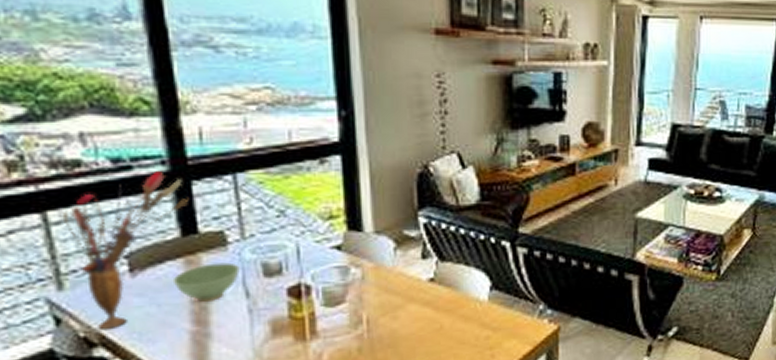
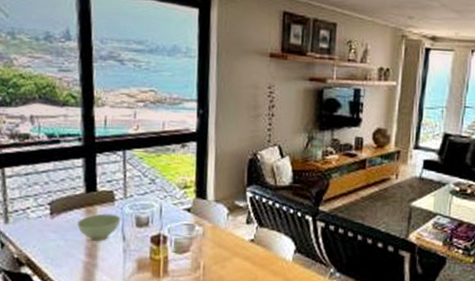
bouquet: present [61,171,189,329] -> none [13,145,94,254]

